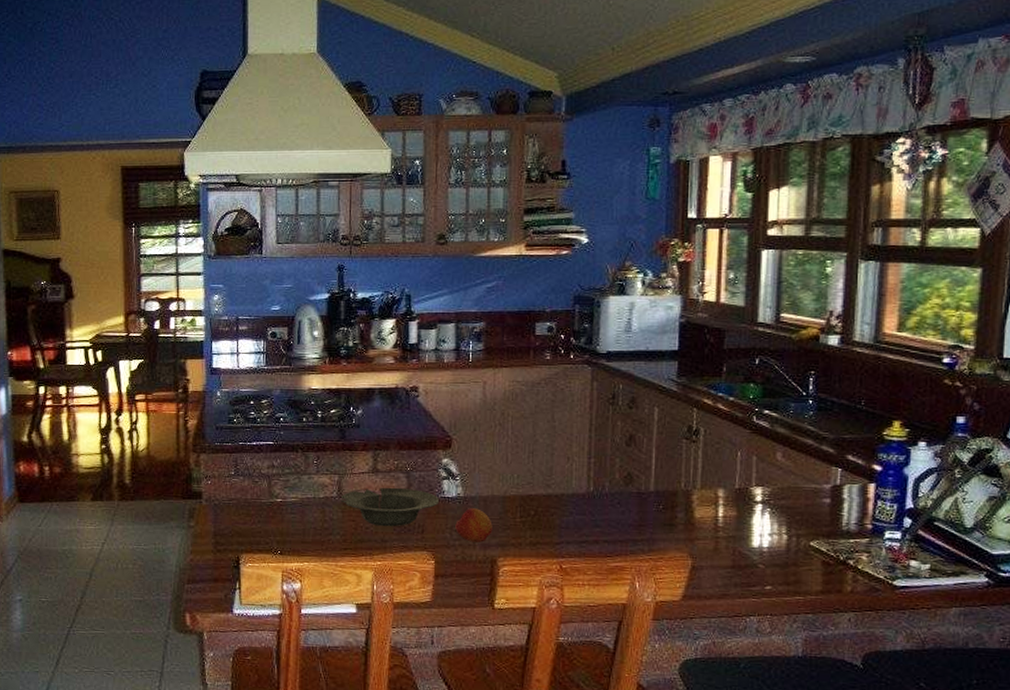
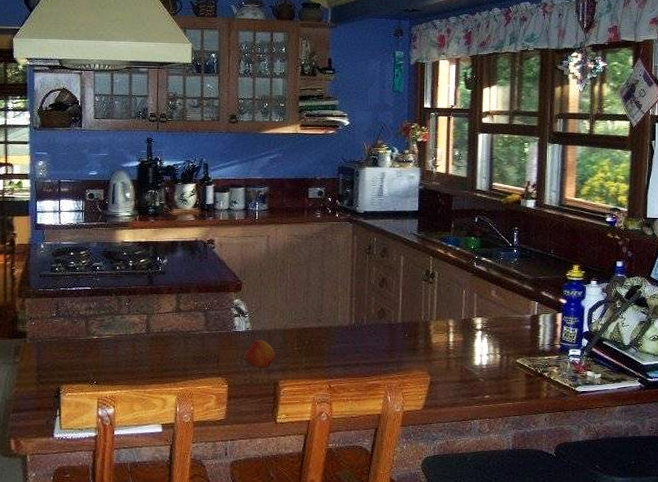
bowl: present [341,487,439,527] -> none [149,324,231,358]

